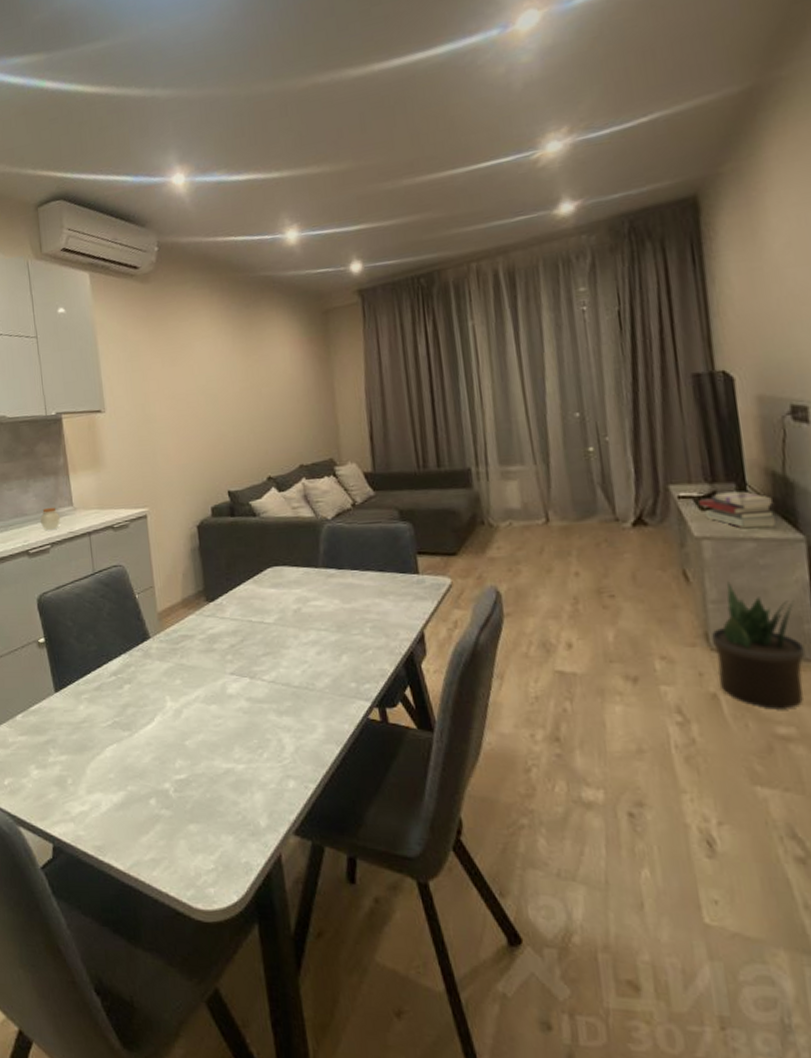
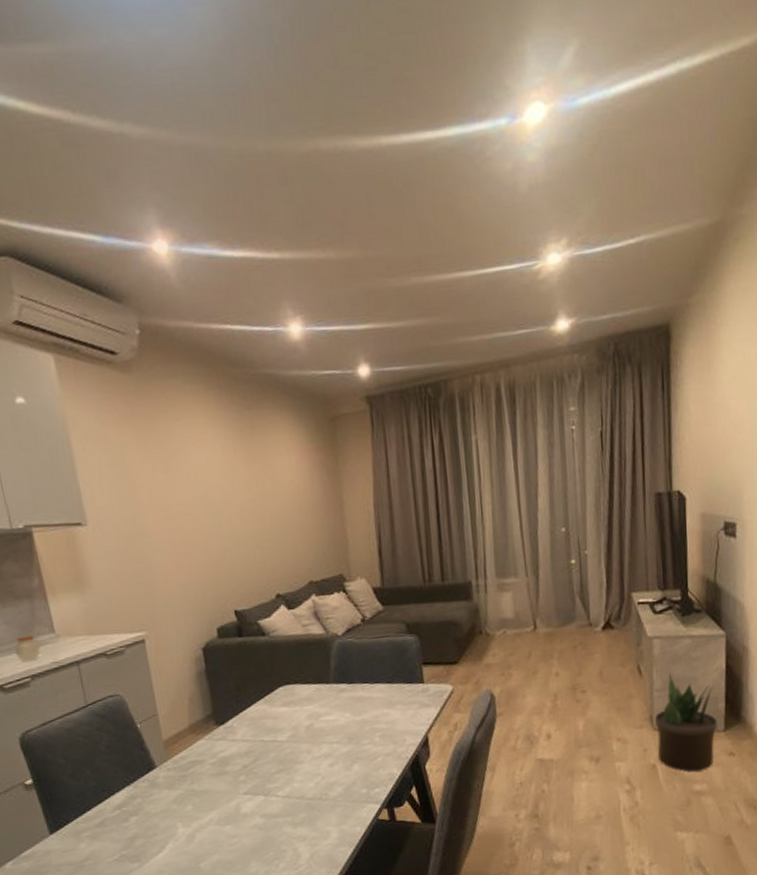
books: present [699,491,776,529] -> none [653,596,706,629]

